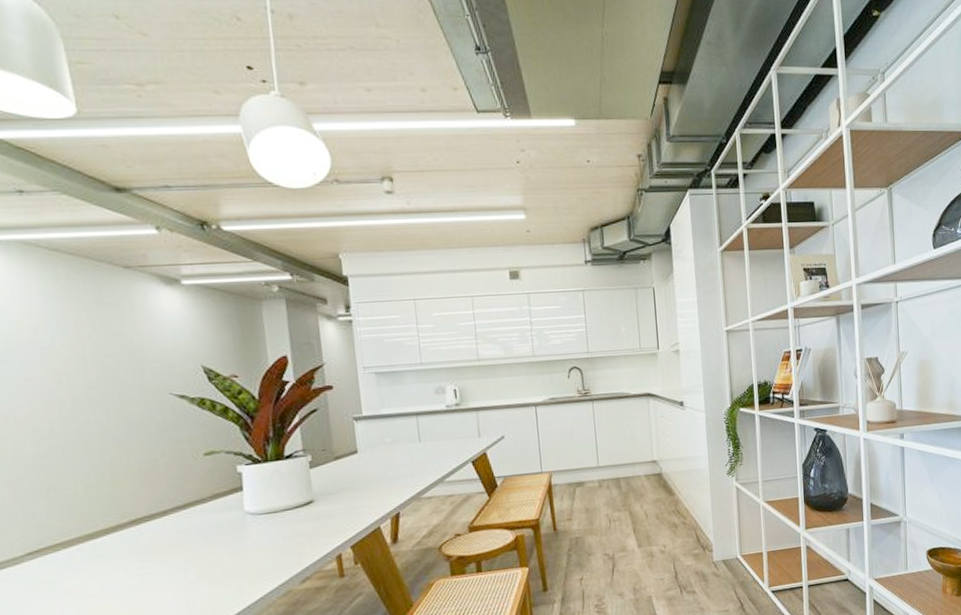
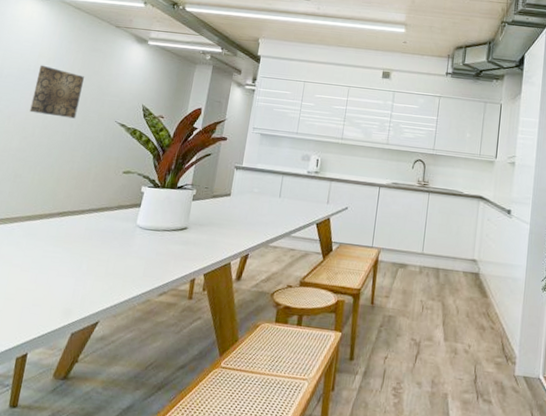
wall art: none [25,337,109,405] -> present [29,65,84,119]

